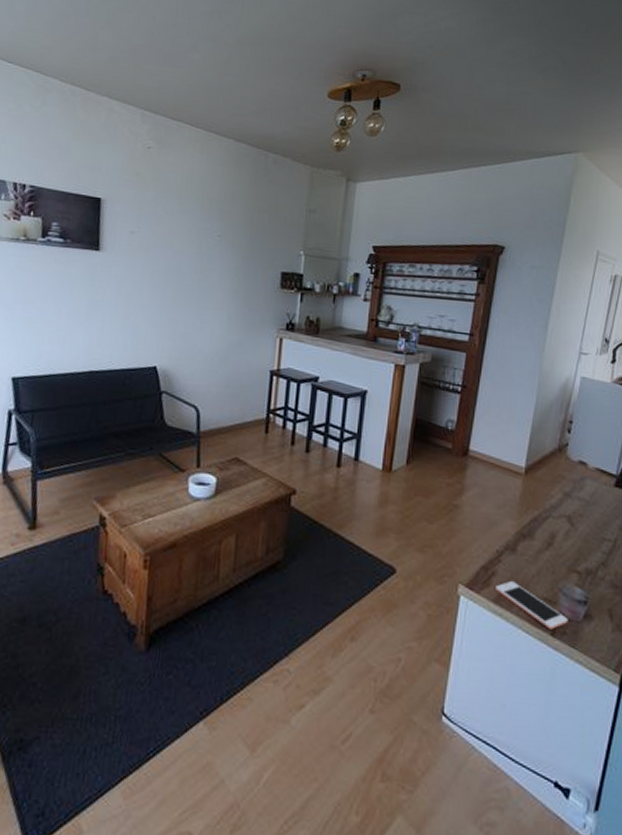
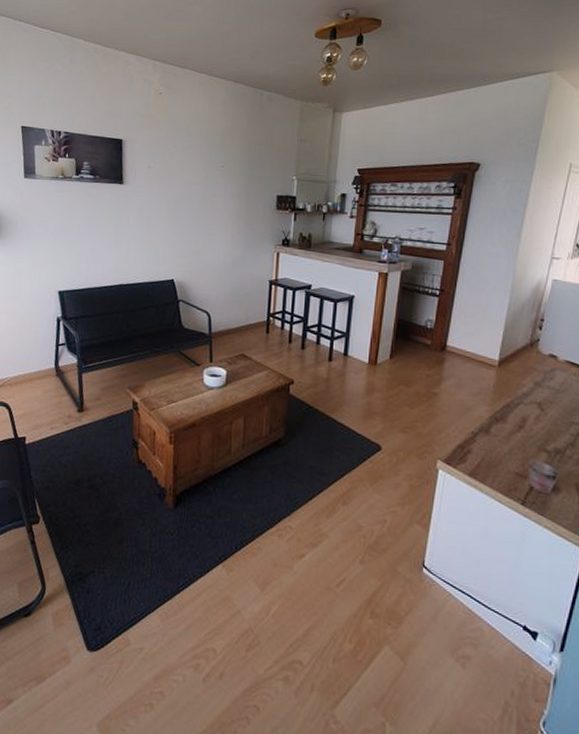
cell phone: present [496,581,568,630] -> none [471,458,538,500]

